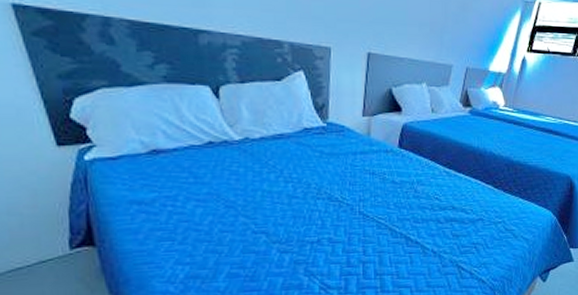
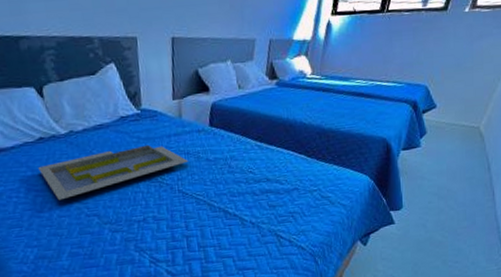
serving tray: none [203,160,374,213] -> present [38,144,189,201]

